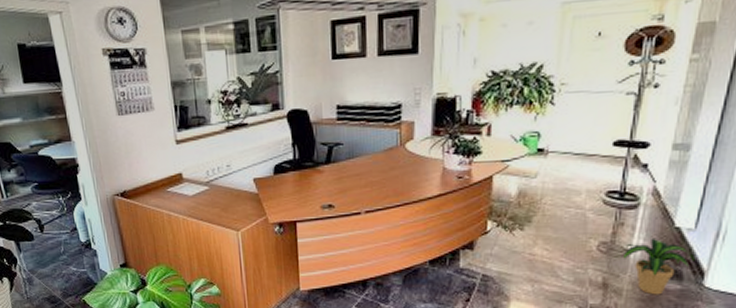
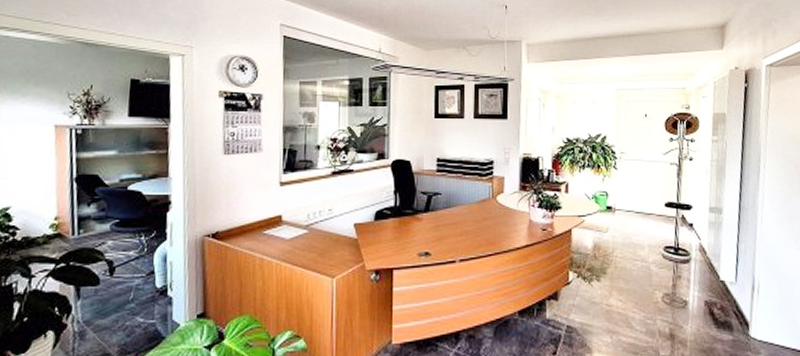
potted plant: present [624,237,695,295] -> none [684,290,739,346]

